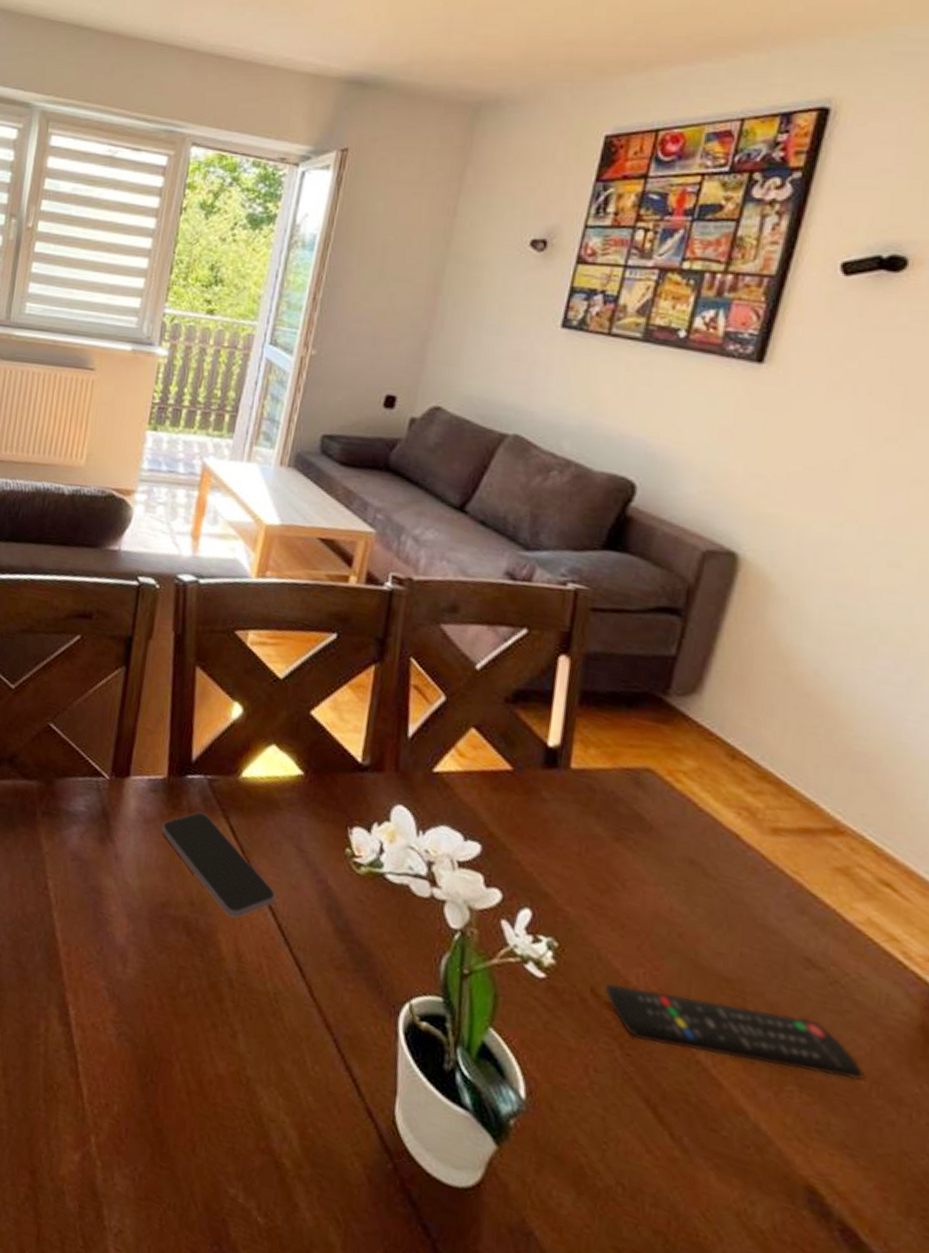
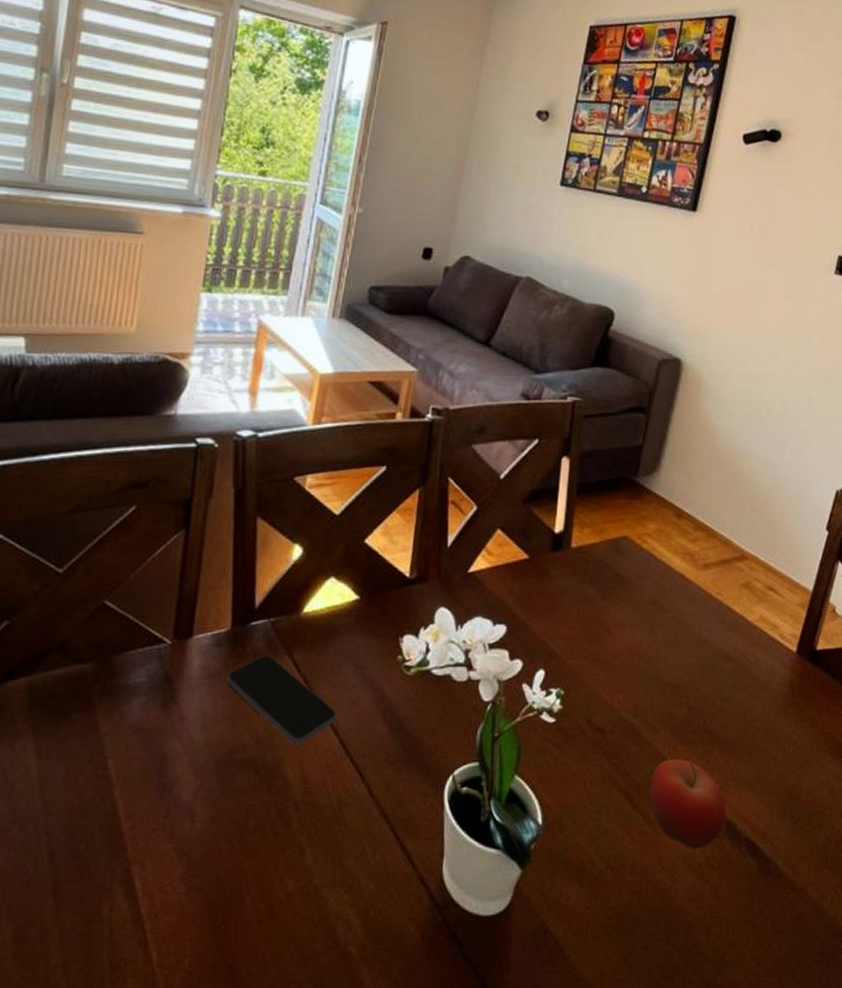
remote control: present [604,983,864,1081] -> none [597,699,759,749]
fruit: none [682,1073,808,1210] -> present [650,759,727,849]

